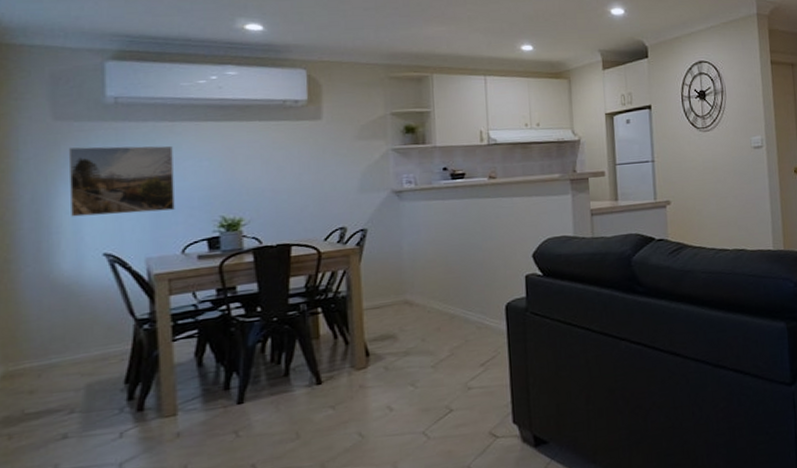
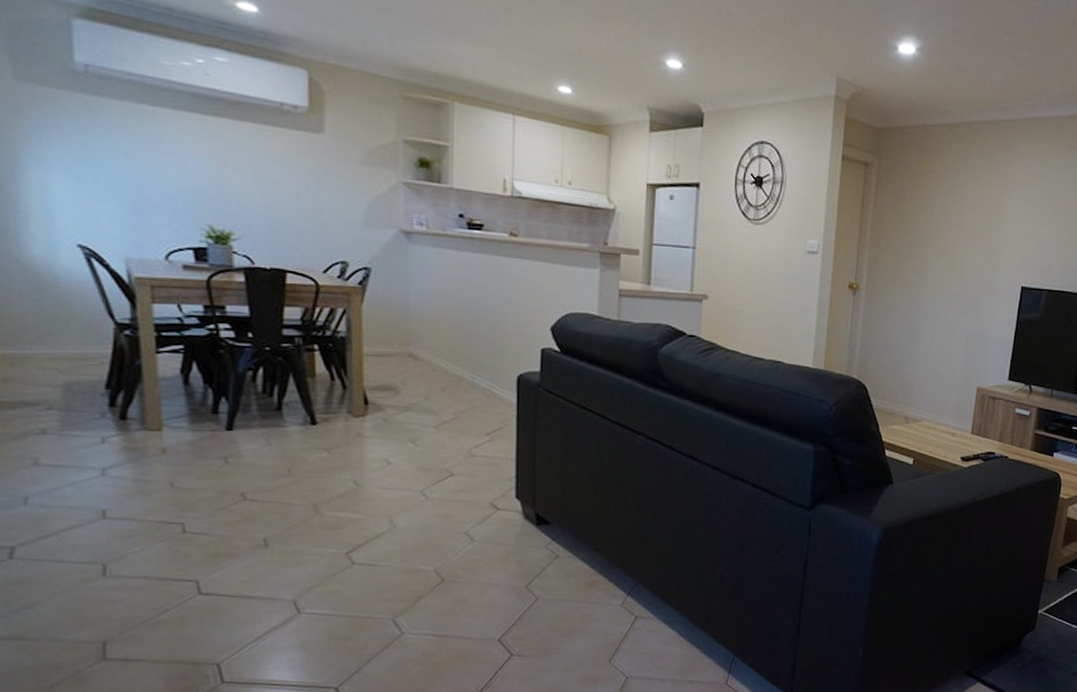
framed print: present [69,146,175,217] -> none [34,116,157,209]

